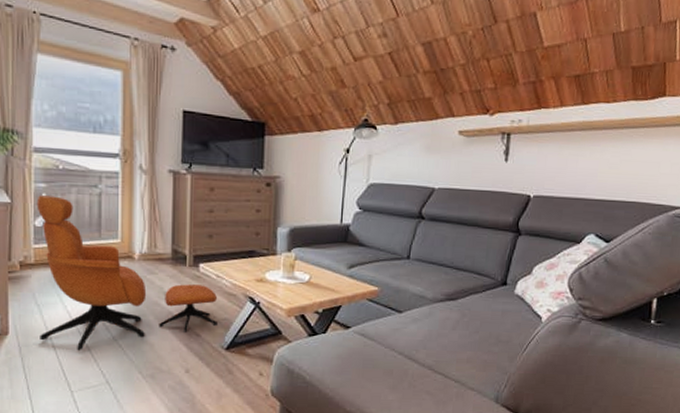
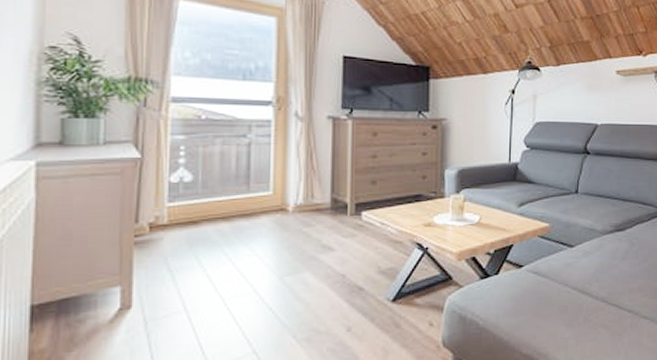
armchair: present [36,195,218,351] -> none [172,148,383,320]

